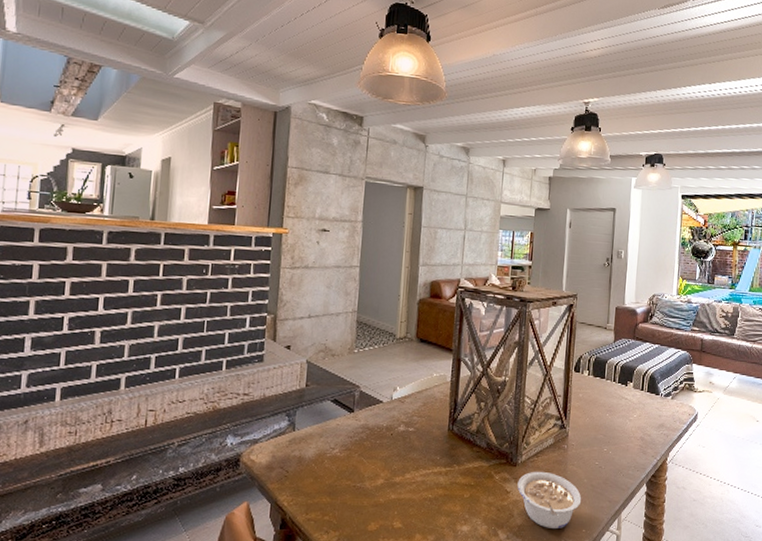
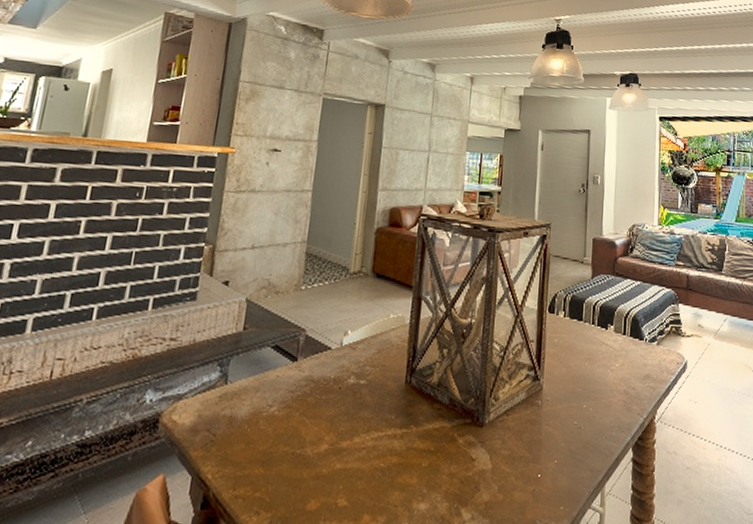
legume: present [517,471,582,530] -> none [484,433,559,507]

